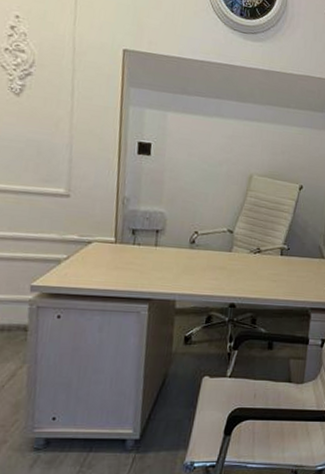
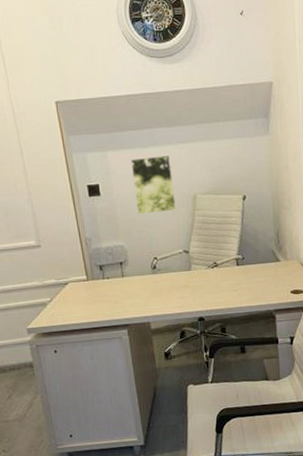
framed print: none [187,125,234,187] -> present [130,155,176,215]

